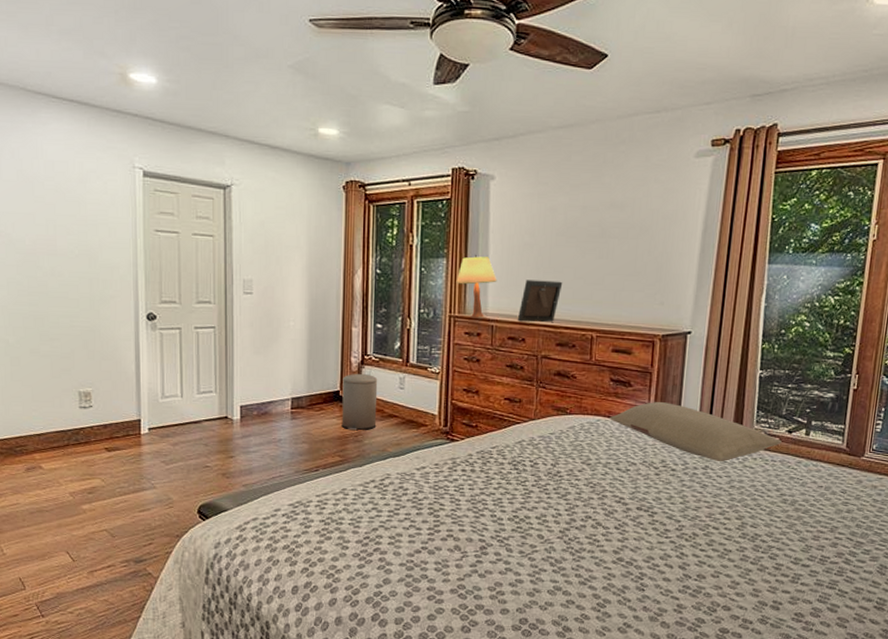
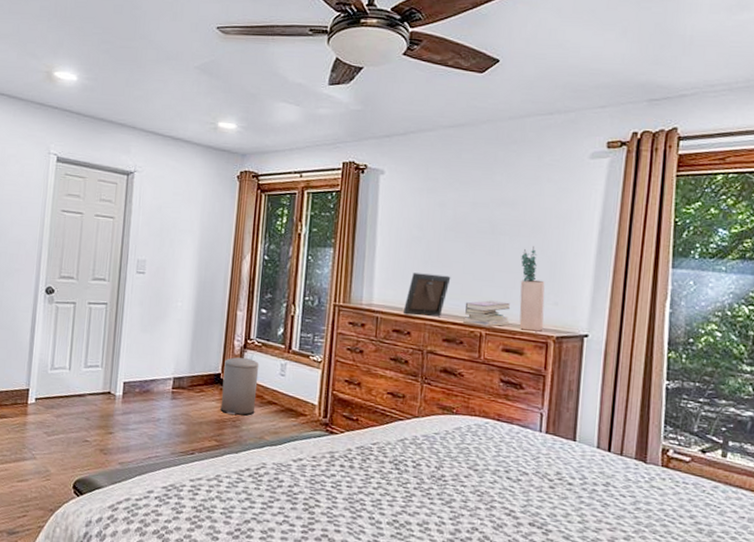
table lamp: present [456,254,497,319] -> none [342,245,384,310]
books: none [575,303,620,331] -> present [463,300,511,328]
pillow: present [609,401,782,461] -> none [498,407,694,479]
vase: none [627,248,652,332] -> present [519,246,545,332]

